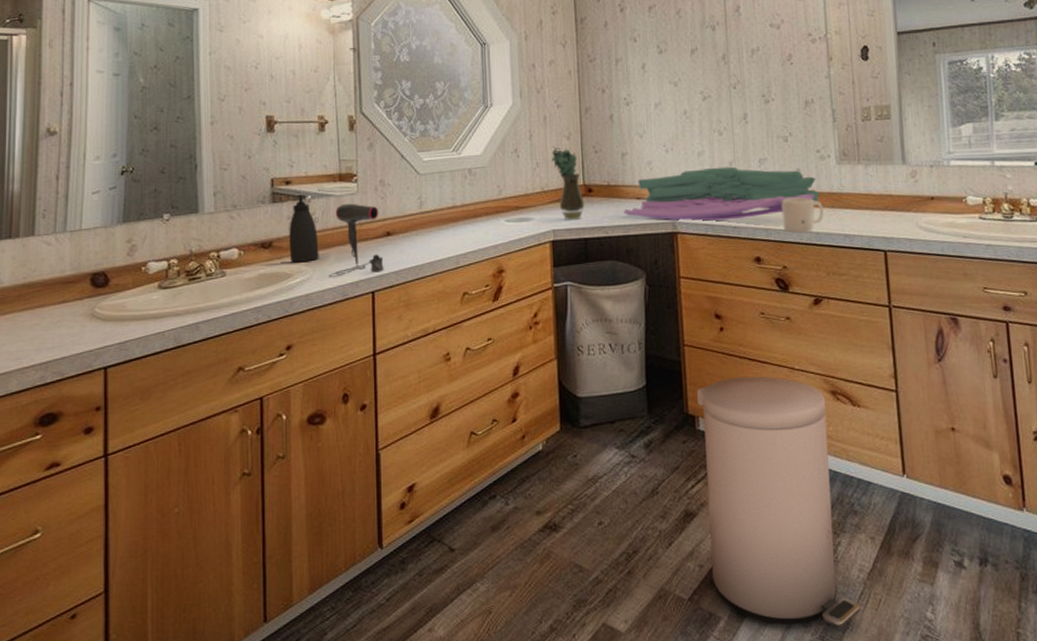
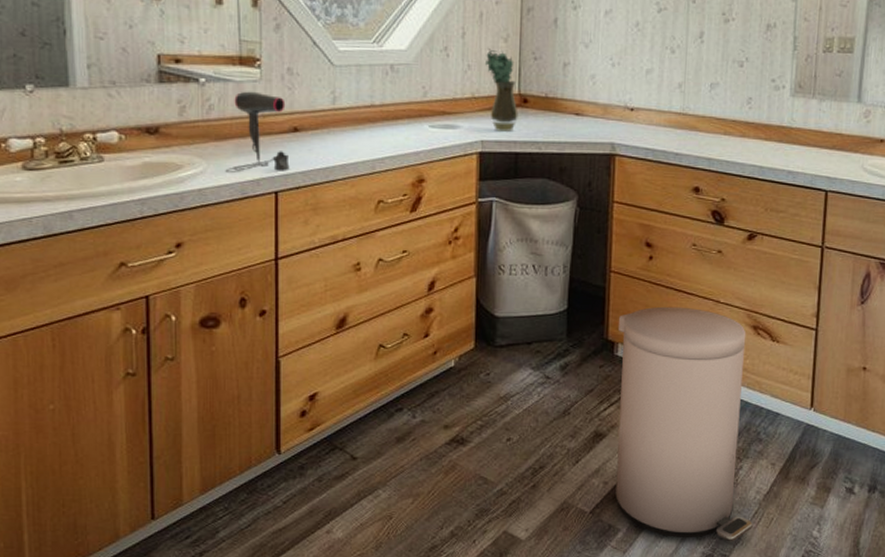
soap dispenser: present [289,194,319,263] -> none [179,75,215,154]
towel: present [623,166,820,221] -> none [559,87,769,146]
mug: present [781,197,825,233] -> none [726,127,771,166]

